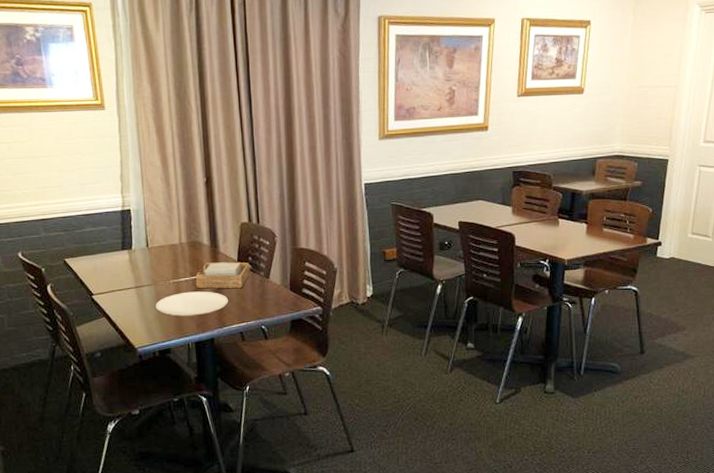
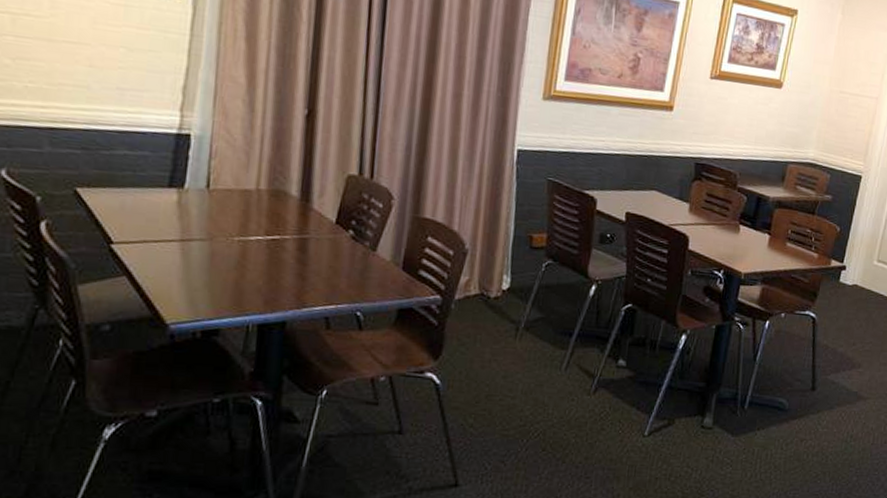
plate: present [155,291,229,316] -> none [206,255,316,289]
napkin holder: present [195,262,250,289] -> none [270,220,352,260]

